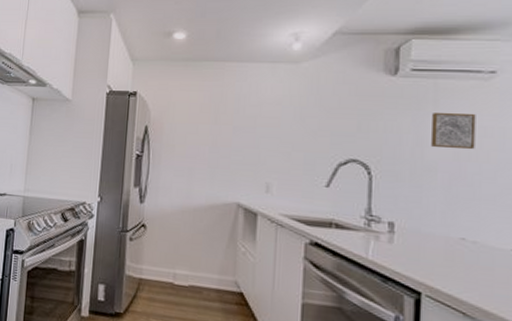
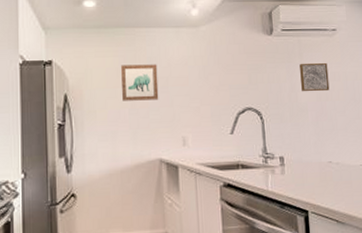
wall art: none [204,100,246,140] -> present [121,64,159,101]

